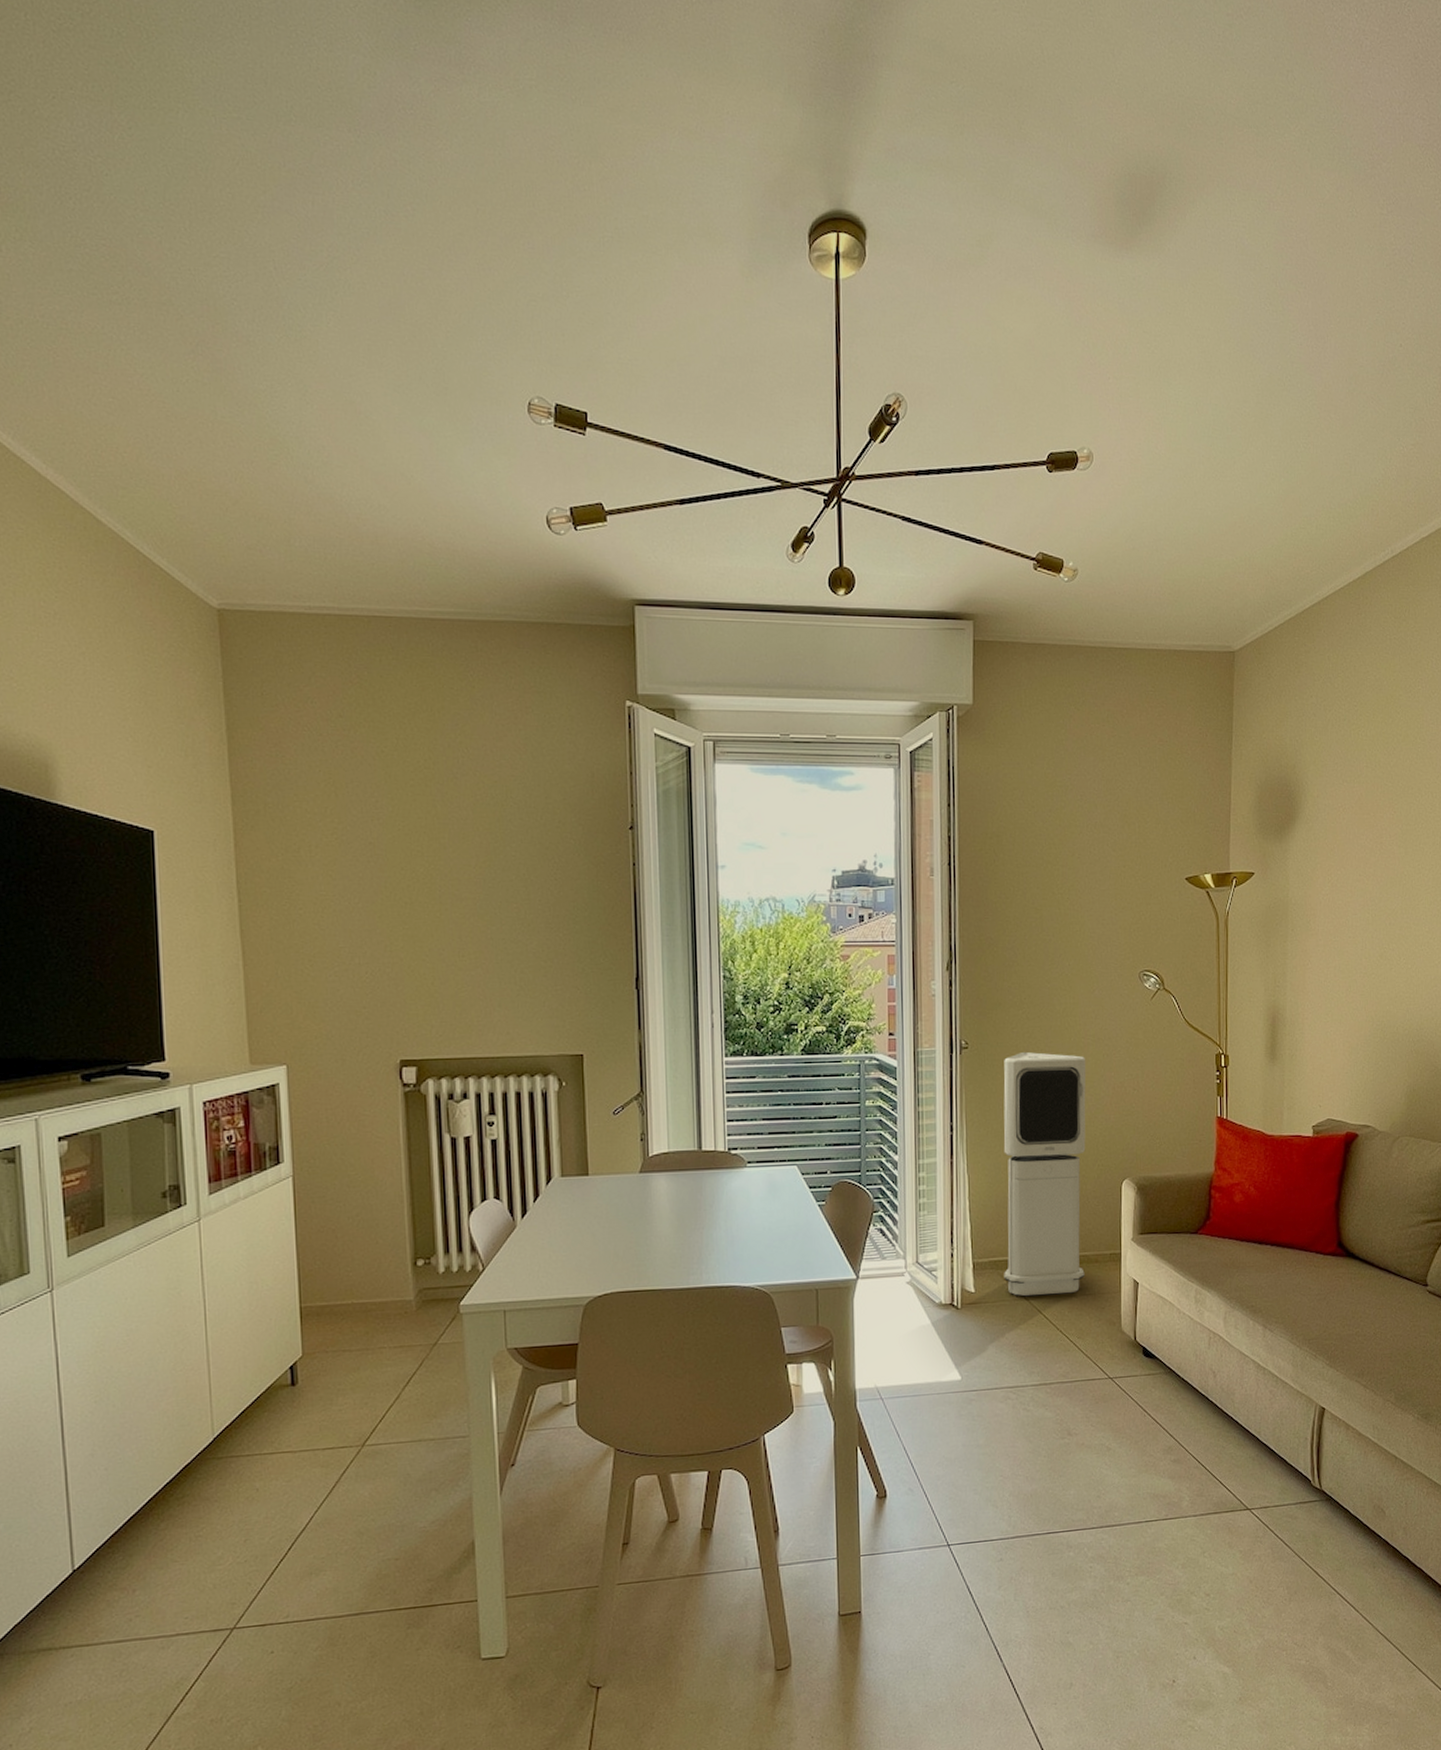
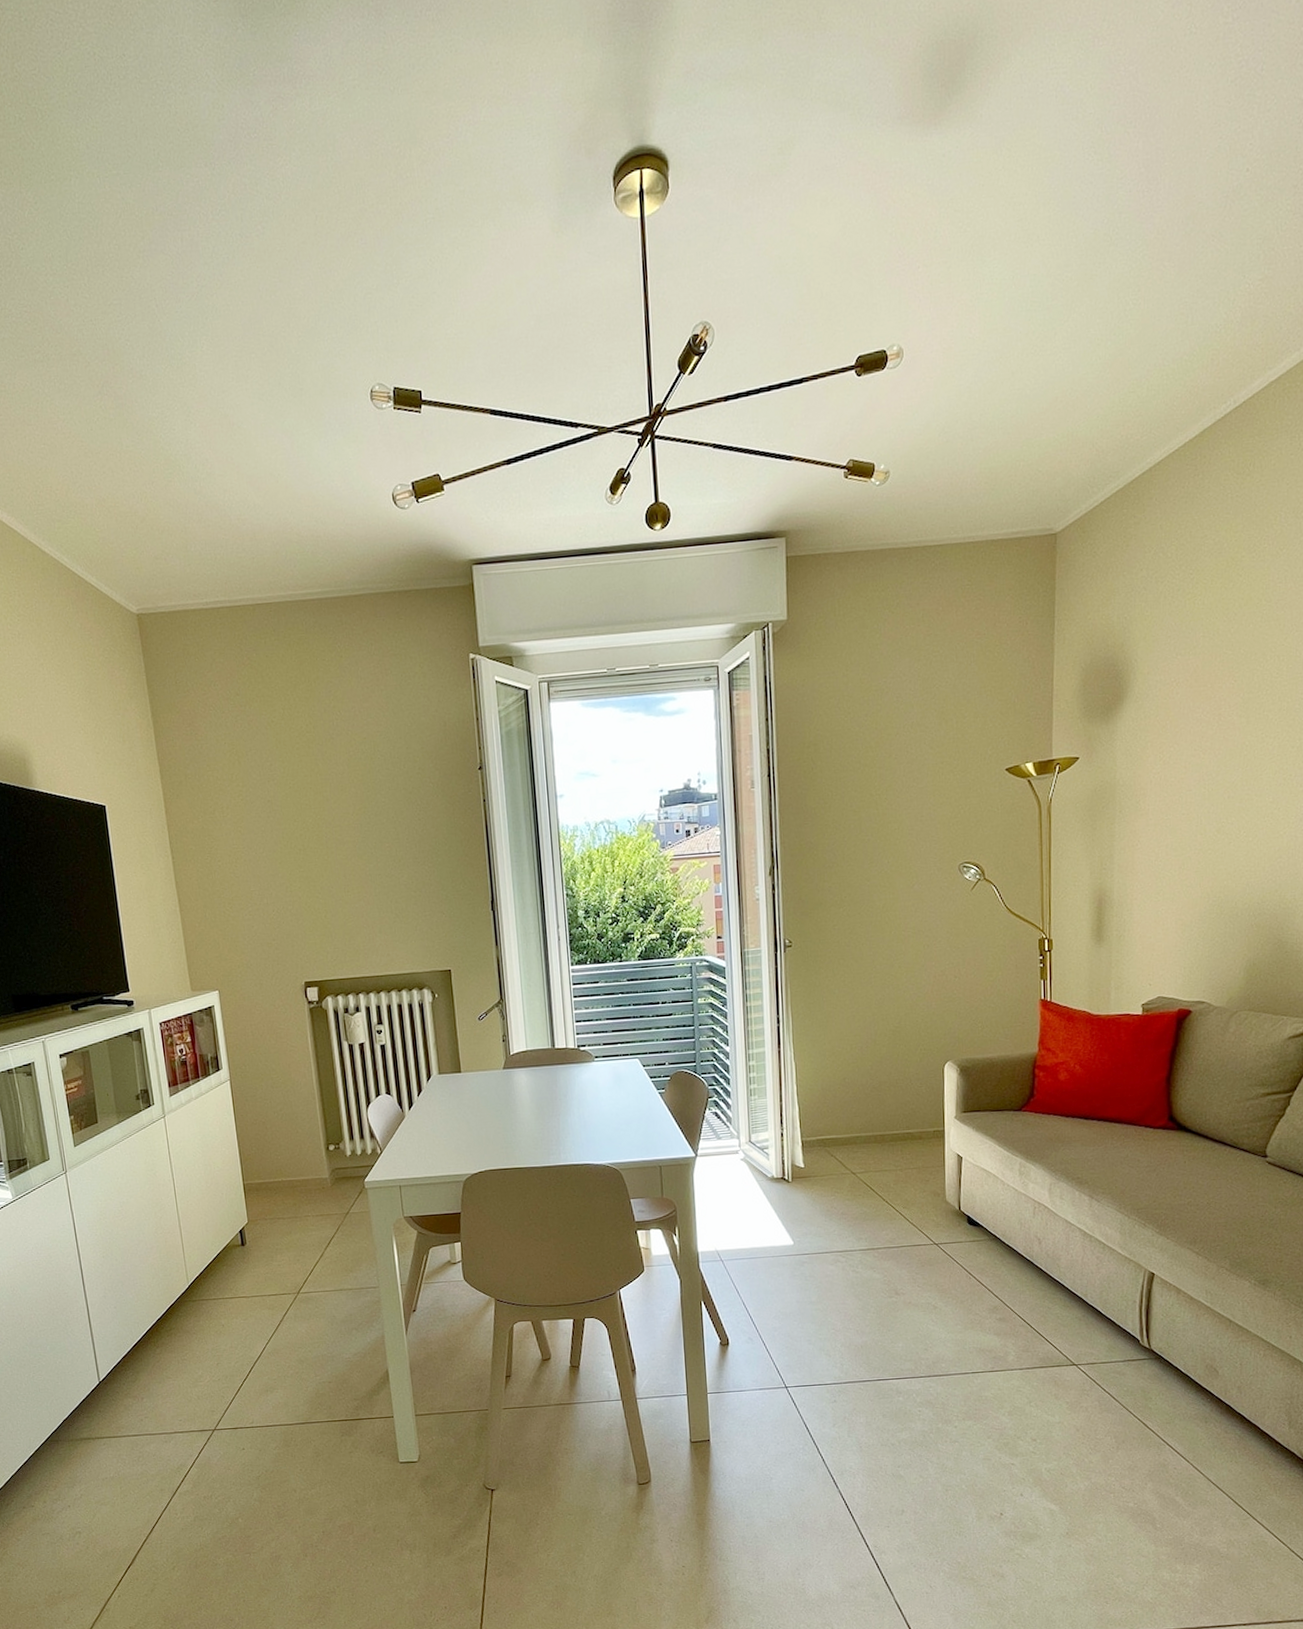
air purifier: present [1003,1052,1086,1296] -> none [826,946,909,1170]

